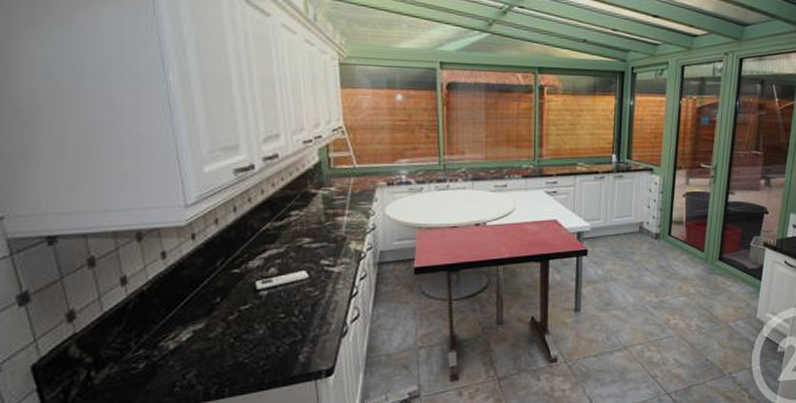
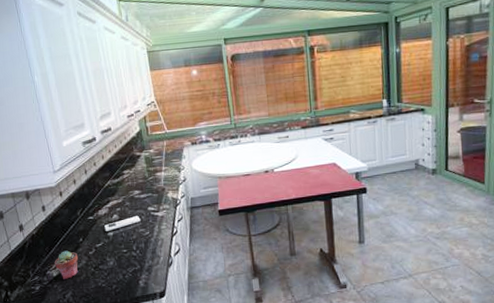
potted succulent: none [172,314,212,353] -> present [54,250,79,279]

